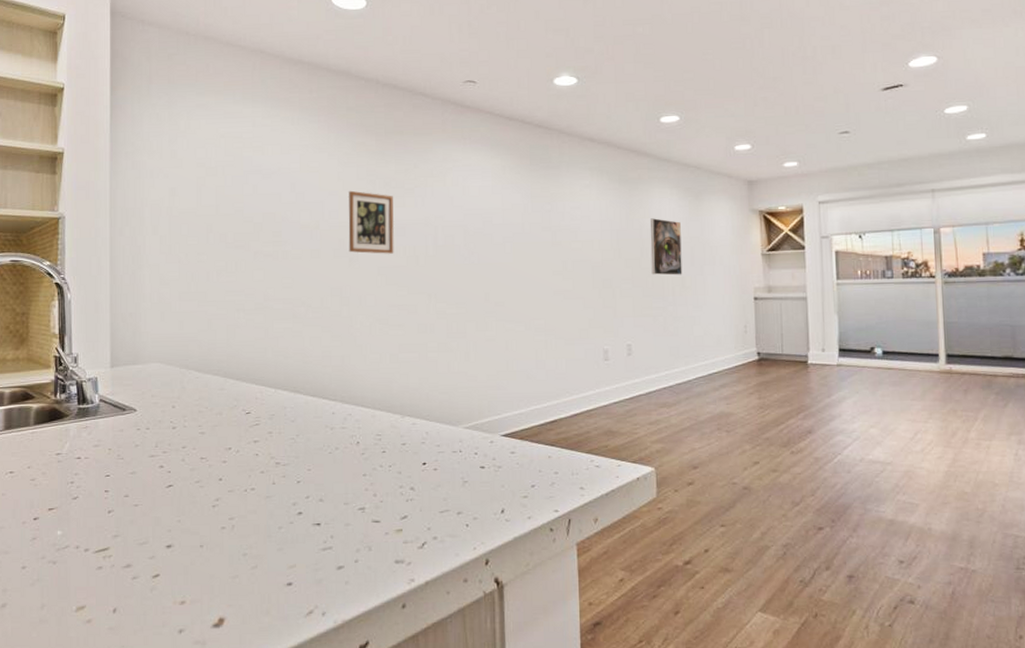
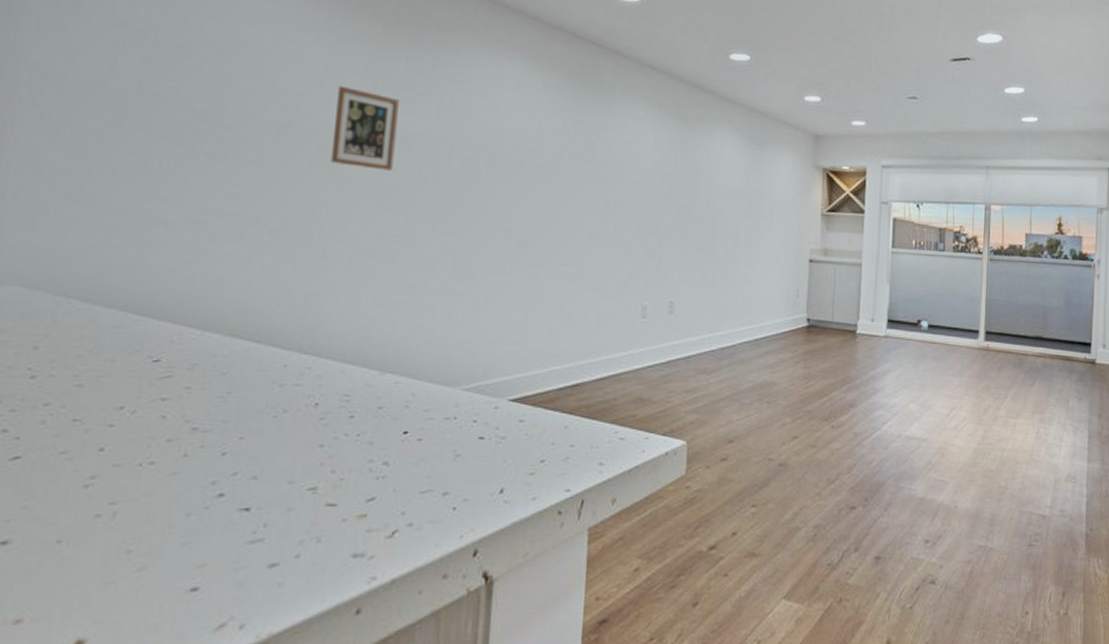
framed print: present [650,218,682,276] -> none [704,163,741,229]

